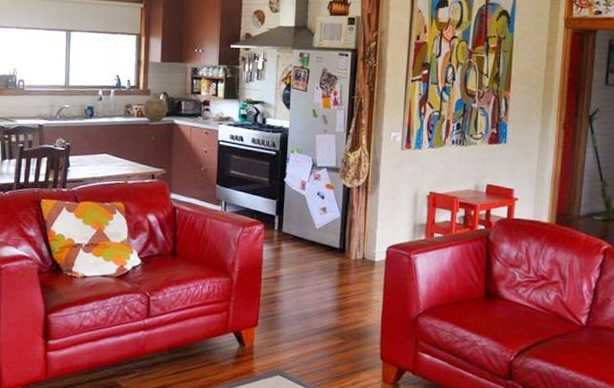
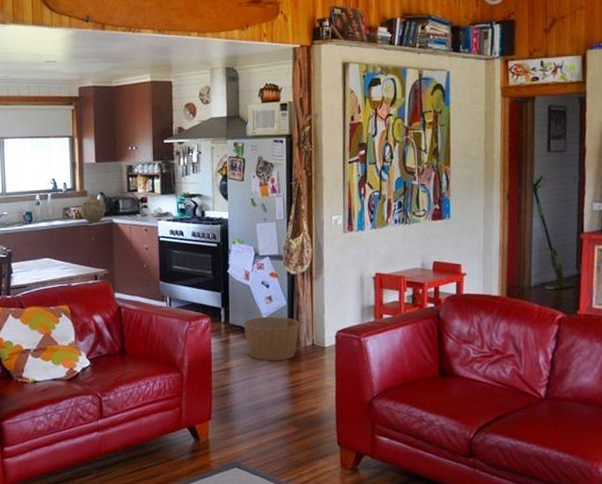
basket: none [296,227,353,273] -> present [244,316,300,361]

